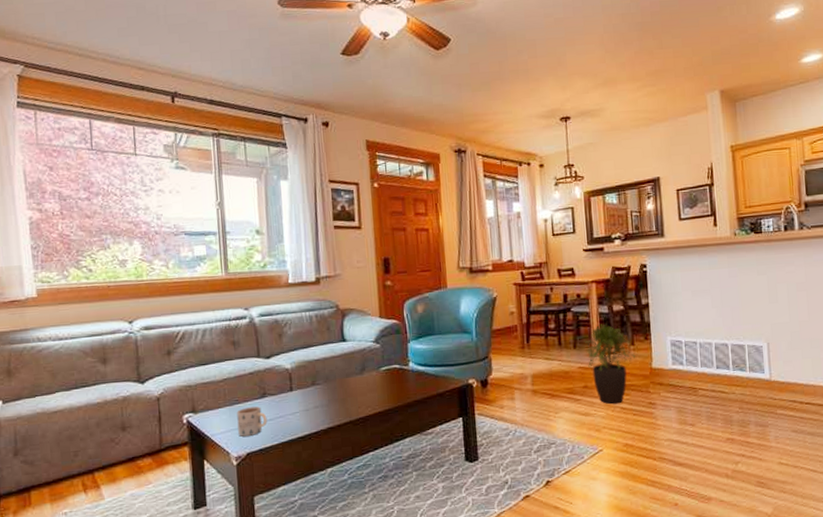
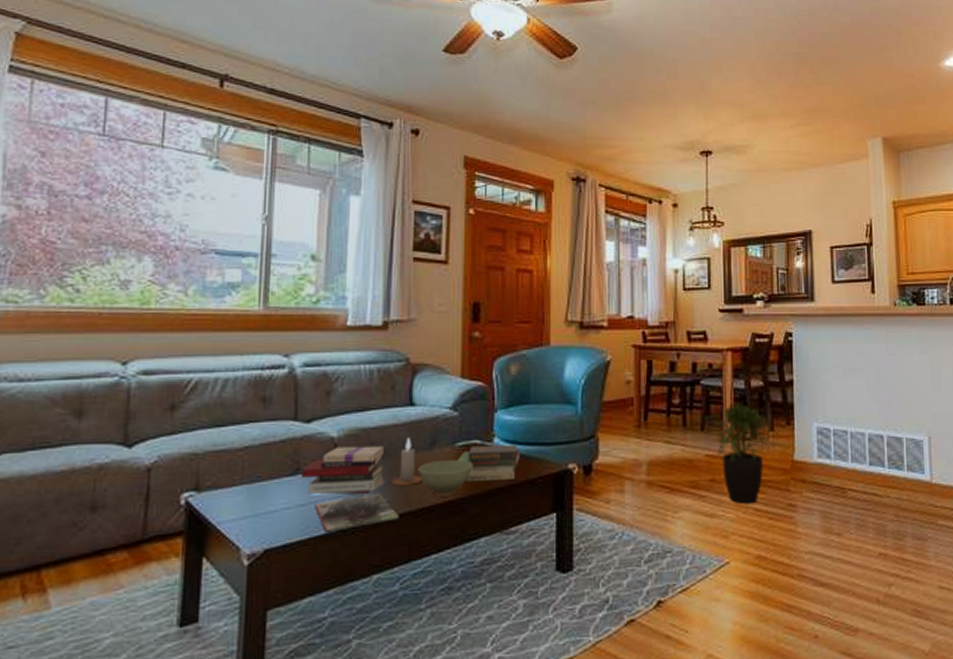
mug: present [237,406,267,437] -> none [255,486,298,526]
books: none [266,372,329,412] -> present [300,445,385,495]
magazine: none [280,408,343,439] -> present [315,493,399,532]
candle: none [334,366,358,402] -> present [391,438,423,486]
bowl: none [353,380,395,409] -> present [418,459,473,497]
books: none [382,366,430,398] -> present [457,444,519,483]

